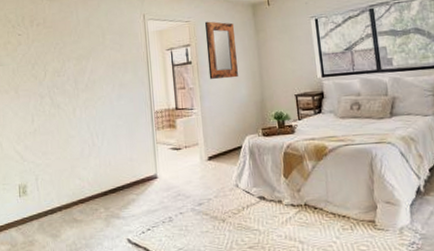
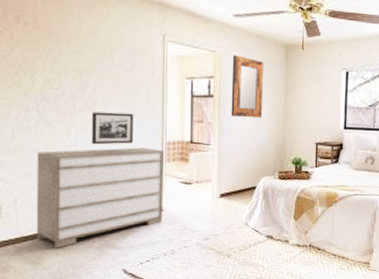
dresser: none [51,118,159,221] -> present [36,147,164,248]
picture frame: none [91,88,127,121] -> present [91,112,134,145]

